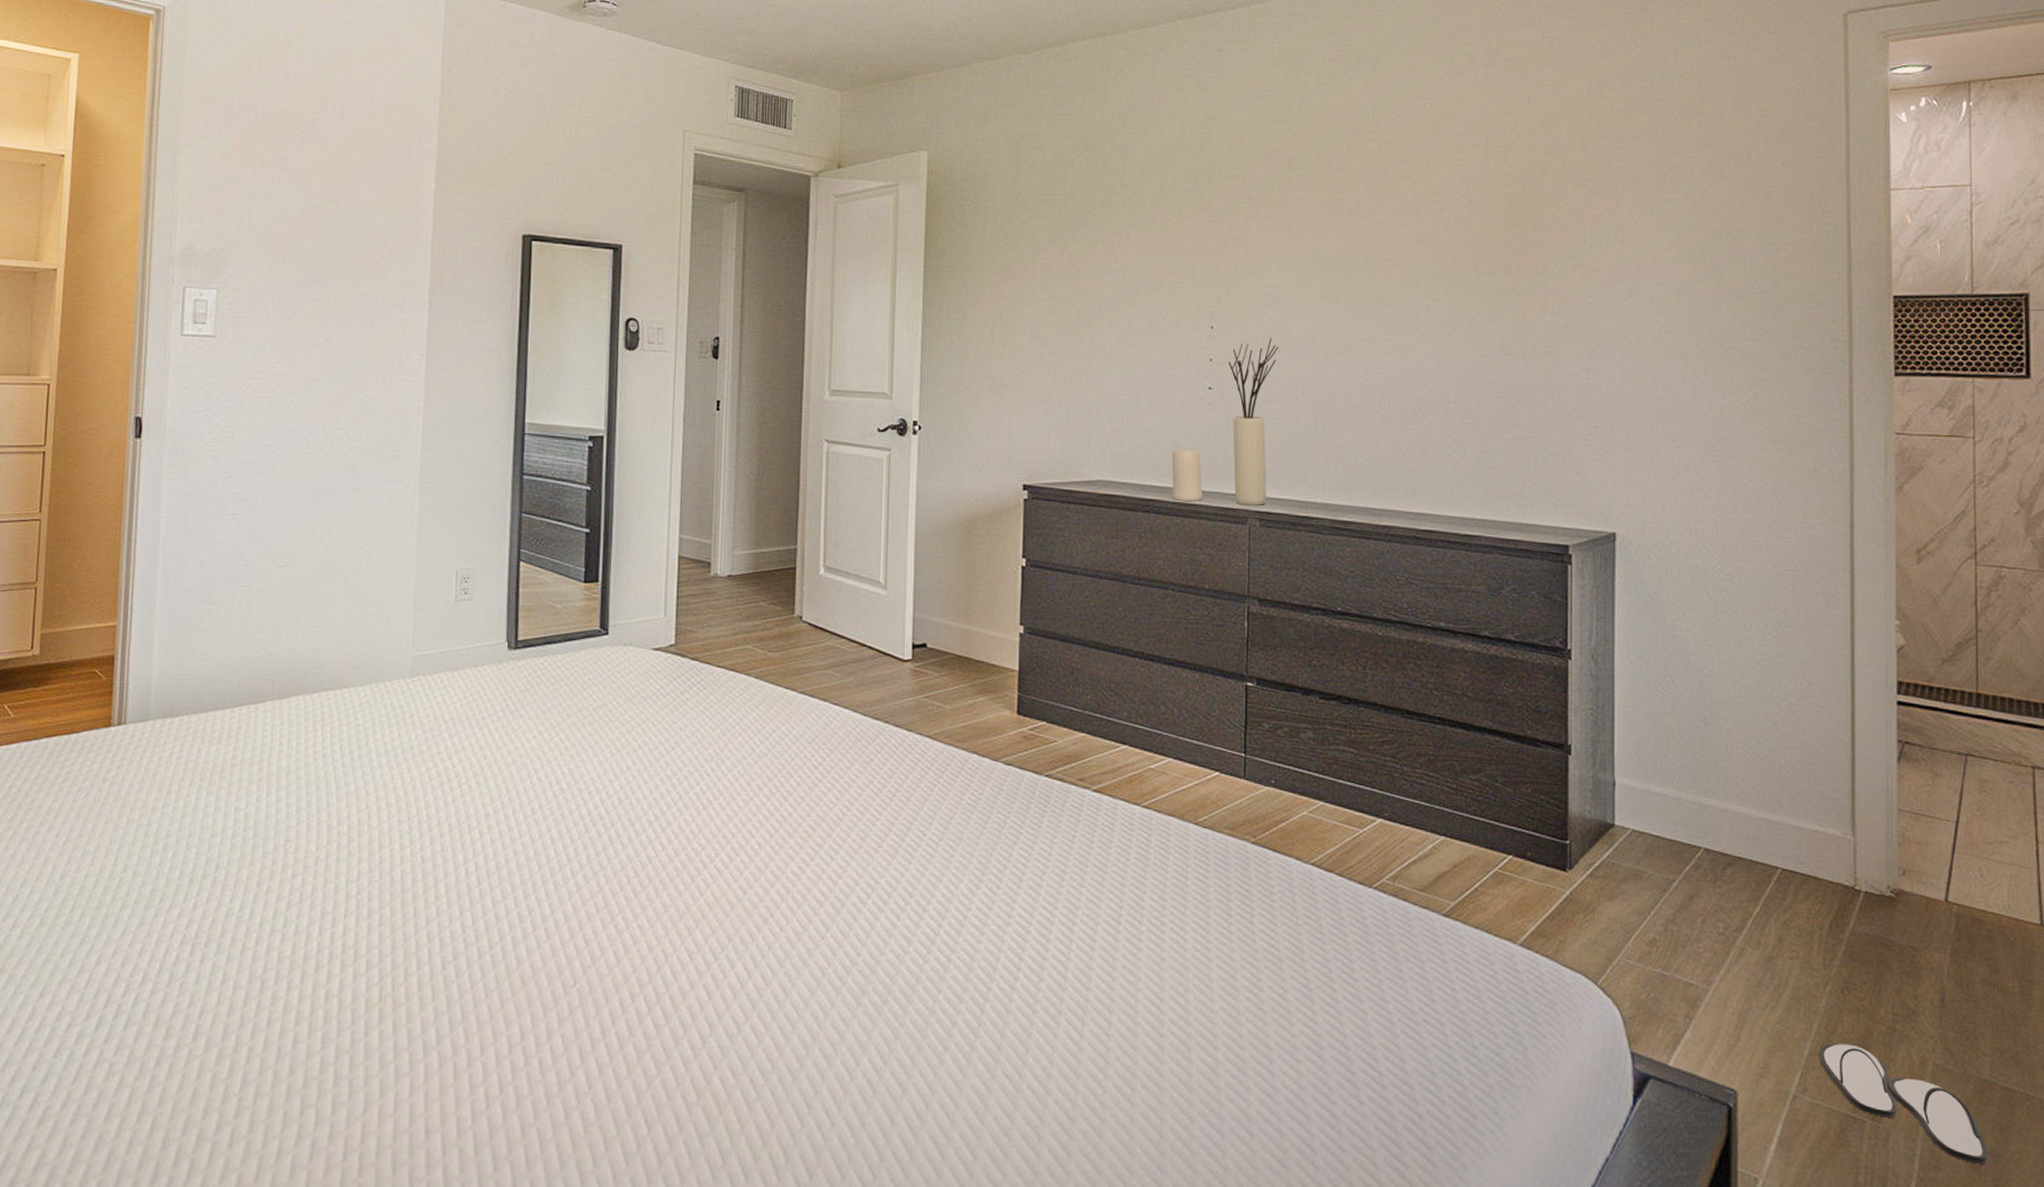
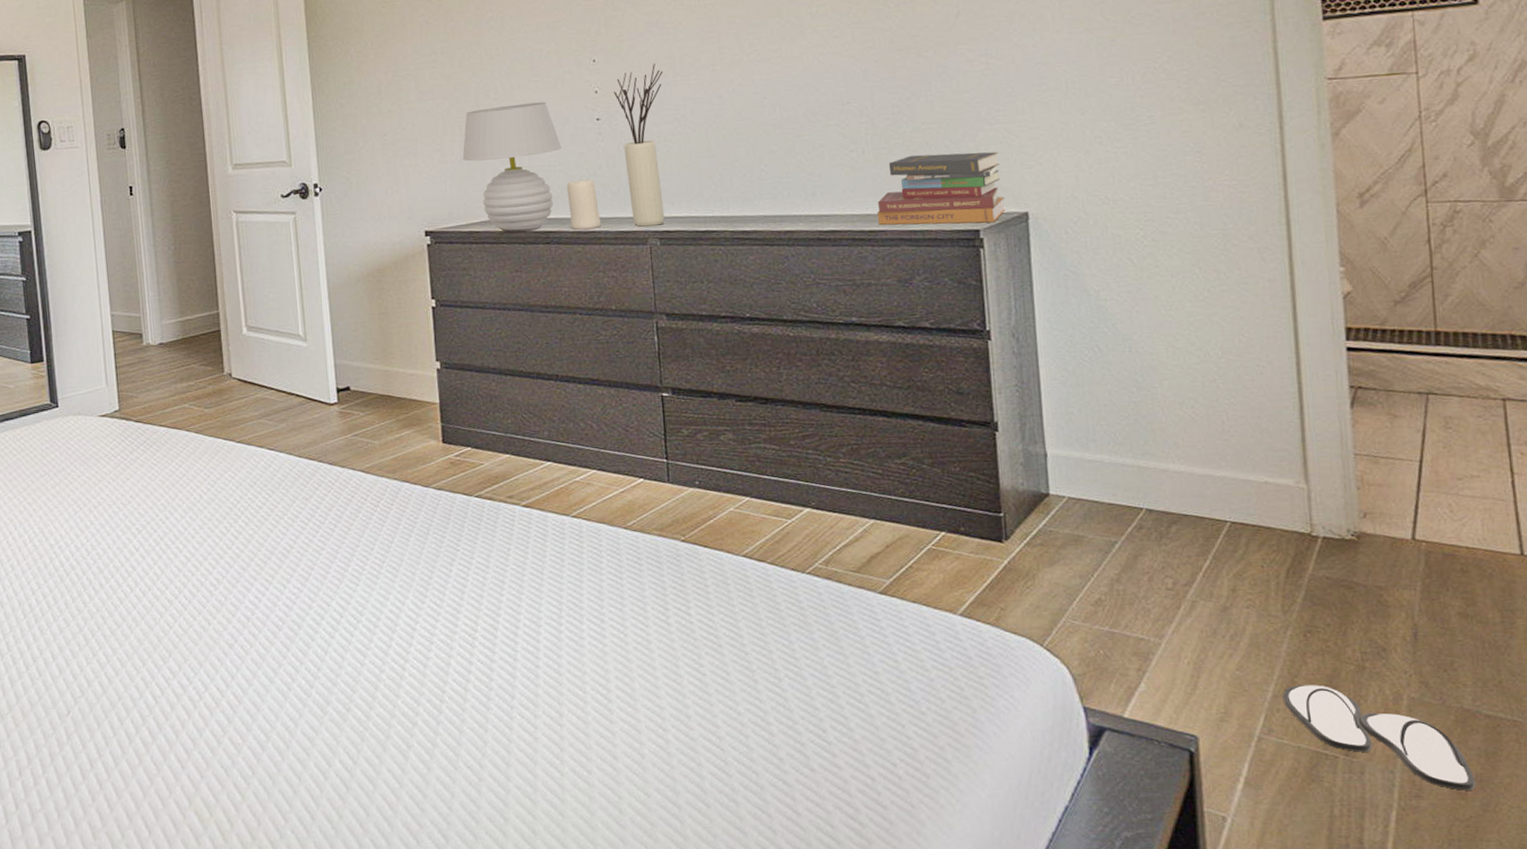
table lamp: none [1069,362,1171,498] -> present [462,102,562,233]
books: none [1473,462,1595,539] -> present [877,151,1006,225]

